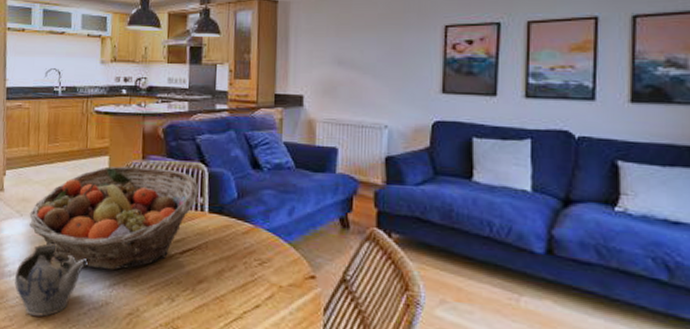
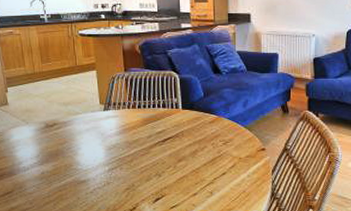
teapot: present [15,243,88,317] -> none [29,143,89,198]
fruit basket: present [29,166,199,270] -> none [34,78,173,159]

